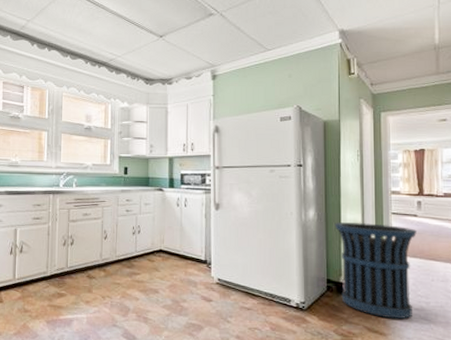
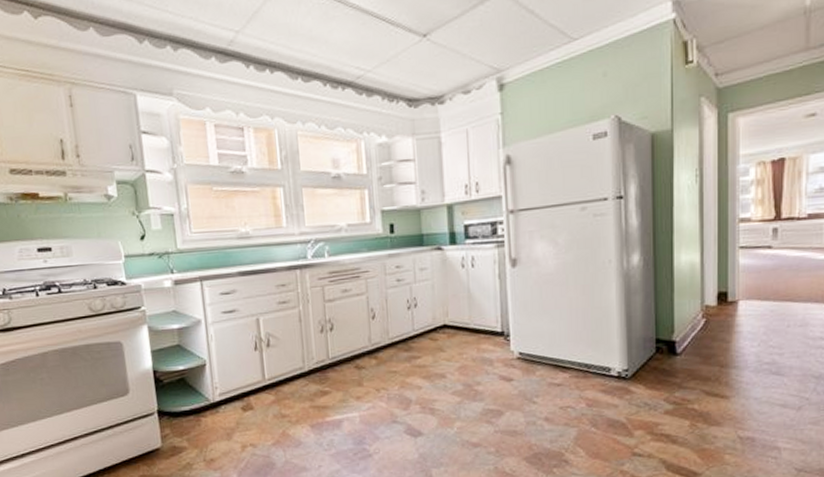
trash can: present [334,222,418,320] -> none [665,263,772,378]

